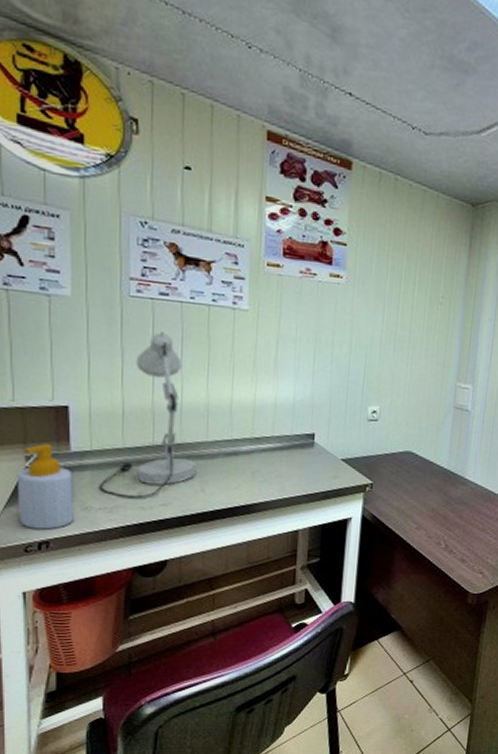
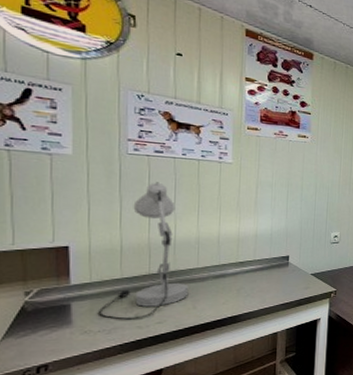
soap bottle: present [16,444,74,530] -> none [15,280,74,355]

